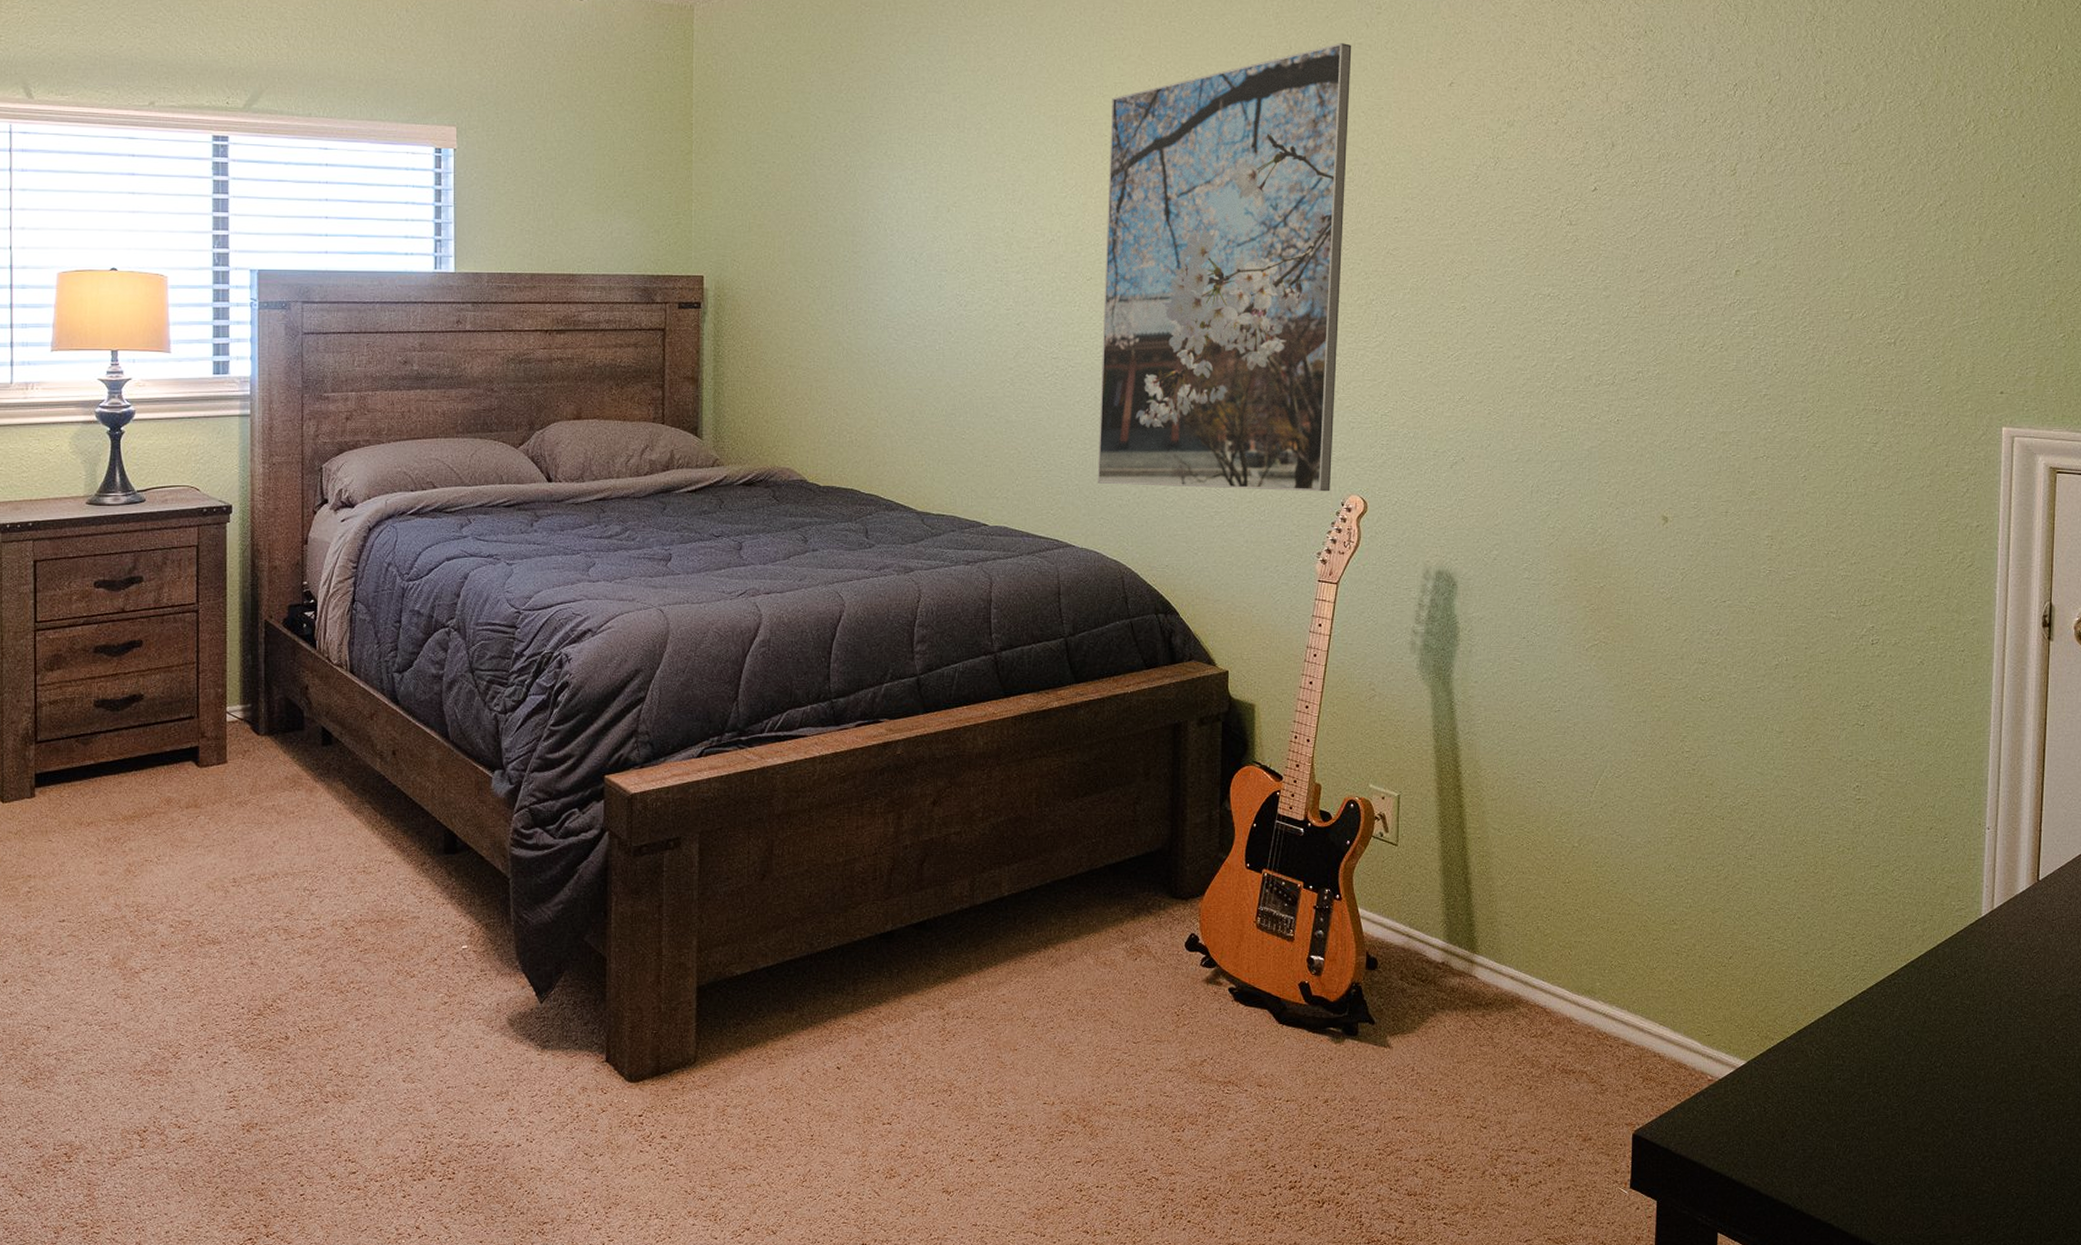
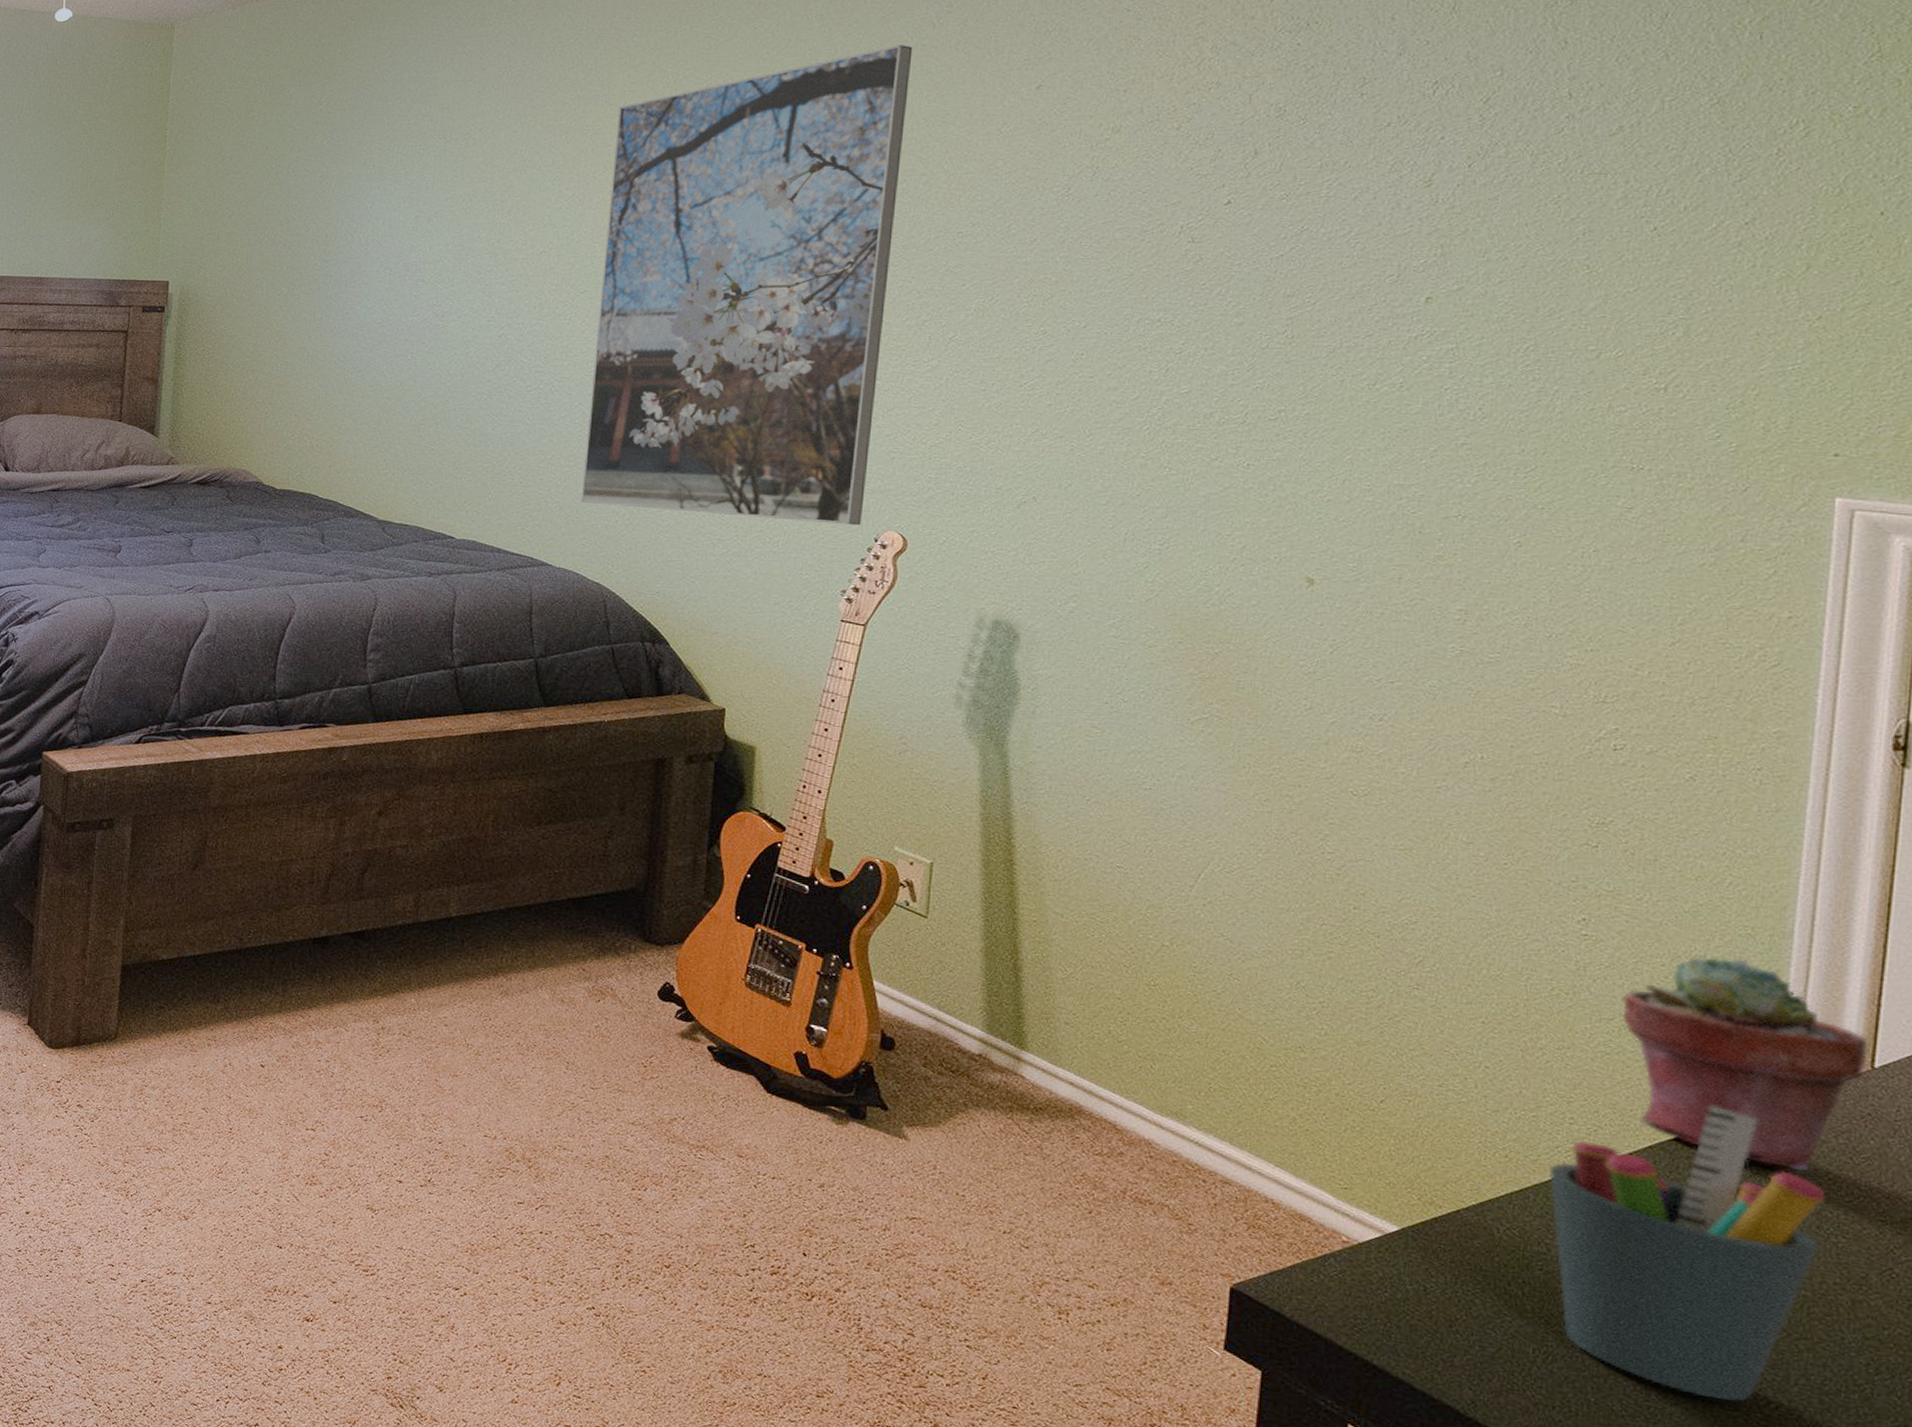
pen holder: none [1842,926,2014,1160] -> present [1548,1105,1827,1402]
potted succulent: none [1883,805,2035,971] -> present [1621,956,1869,1173]

